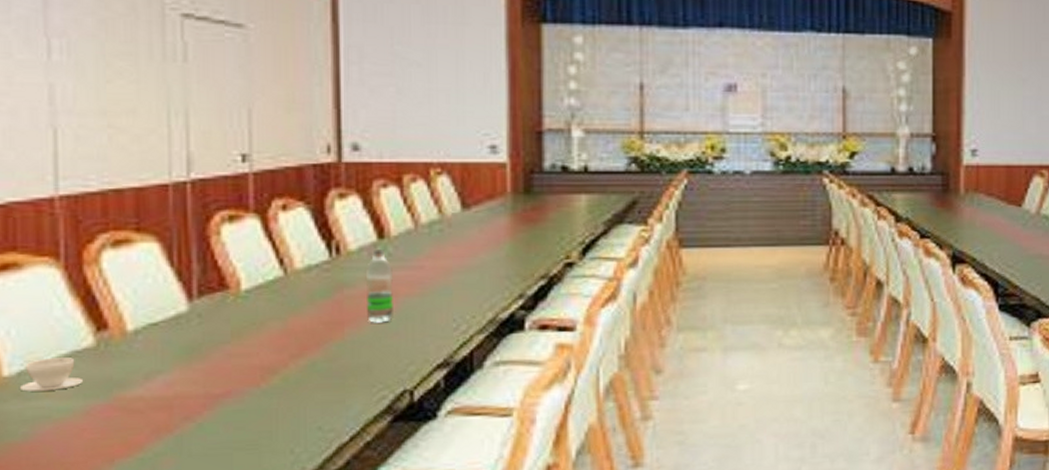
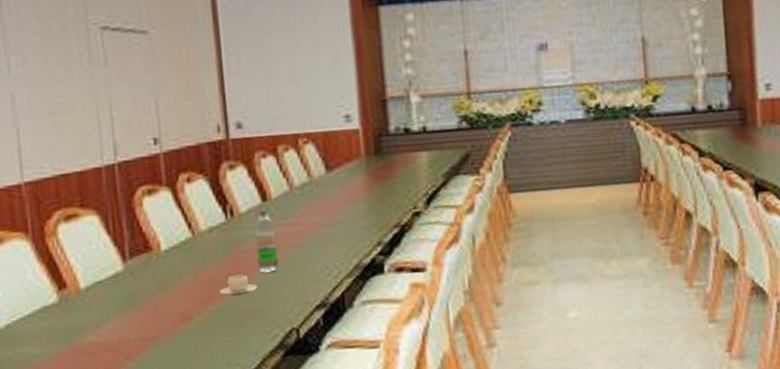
teacup: present [20,357,84,392] -> none [8,312,53,341]
teacup: none [313,324,365,348] -> present [219,274,258,296]

